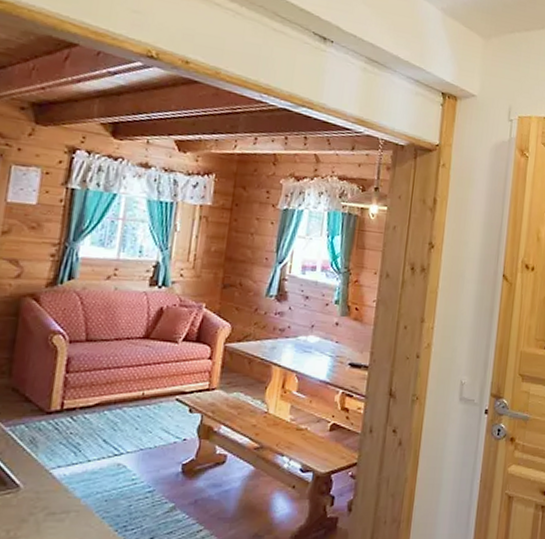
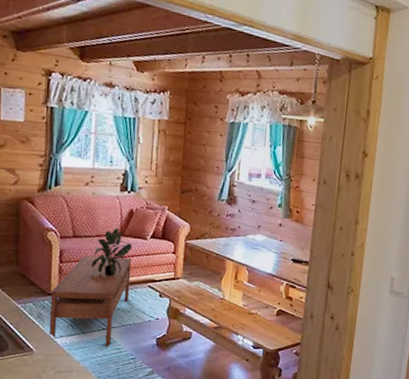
coffee table: none [44,363,158,477] -> present [49,255,132,346]
potted plant: none [106,329,160,389] -> present [91,228,133,277]

